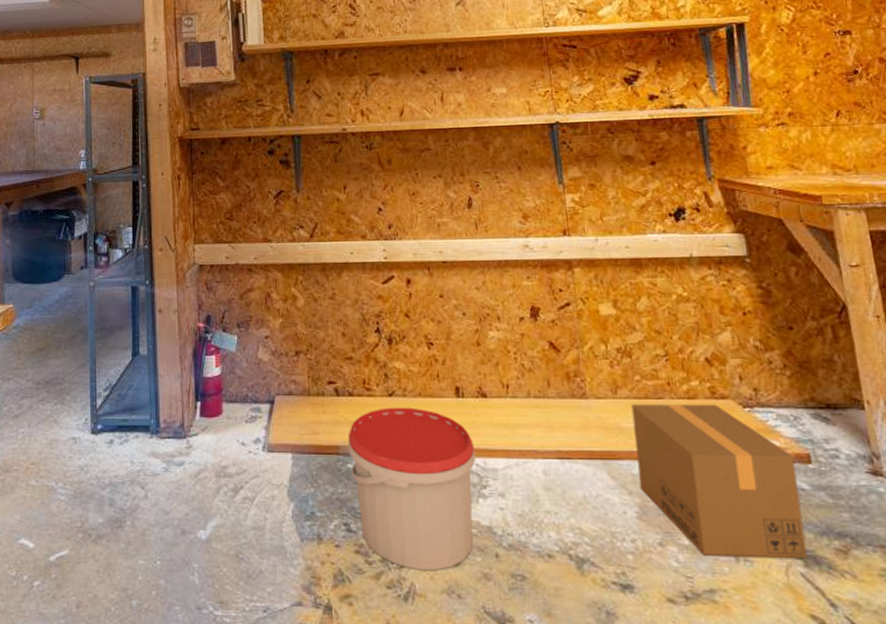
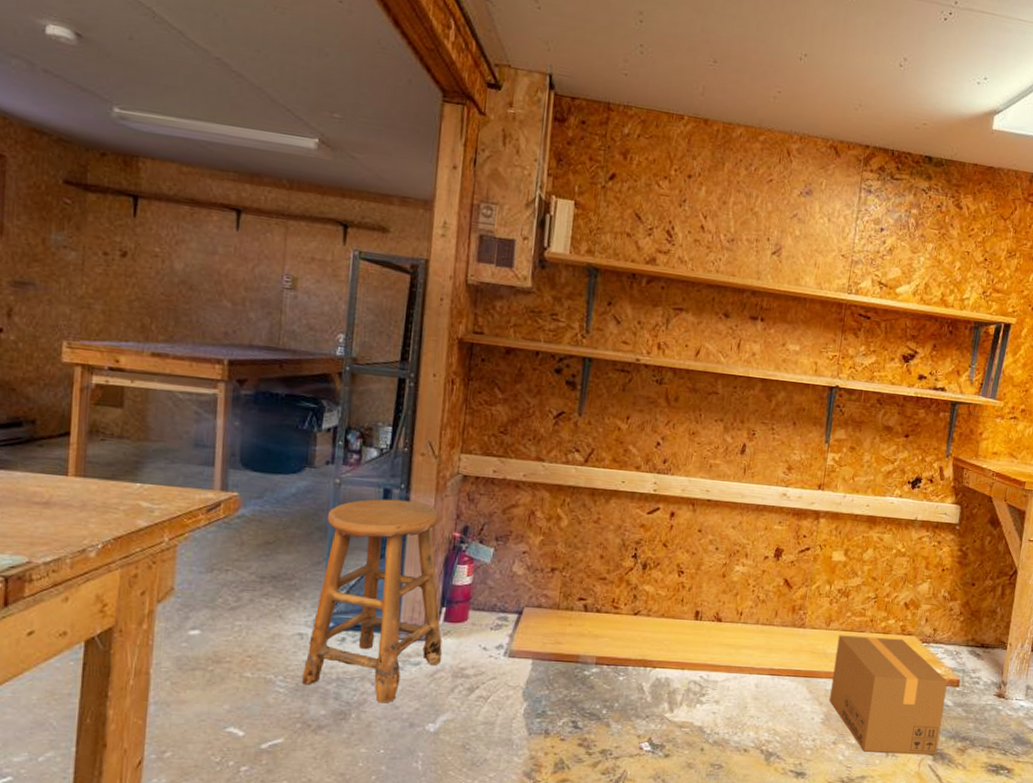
step stool: none [80,296,203,509] -> present [302,498,443,703]
bucket: present [347,407,477,571] -> none [587,624,702,761]

